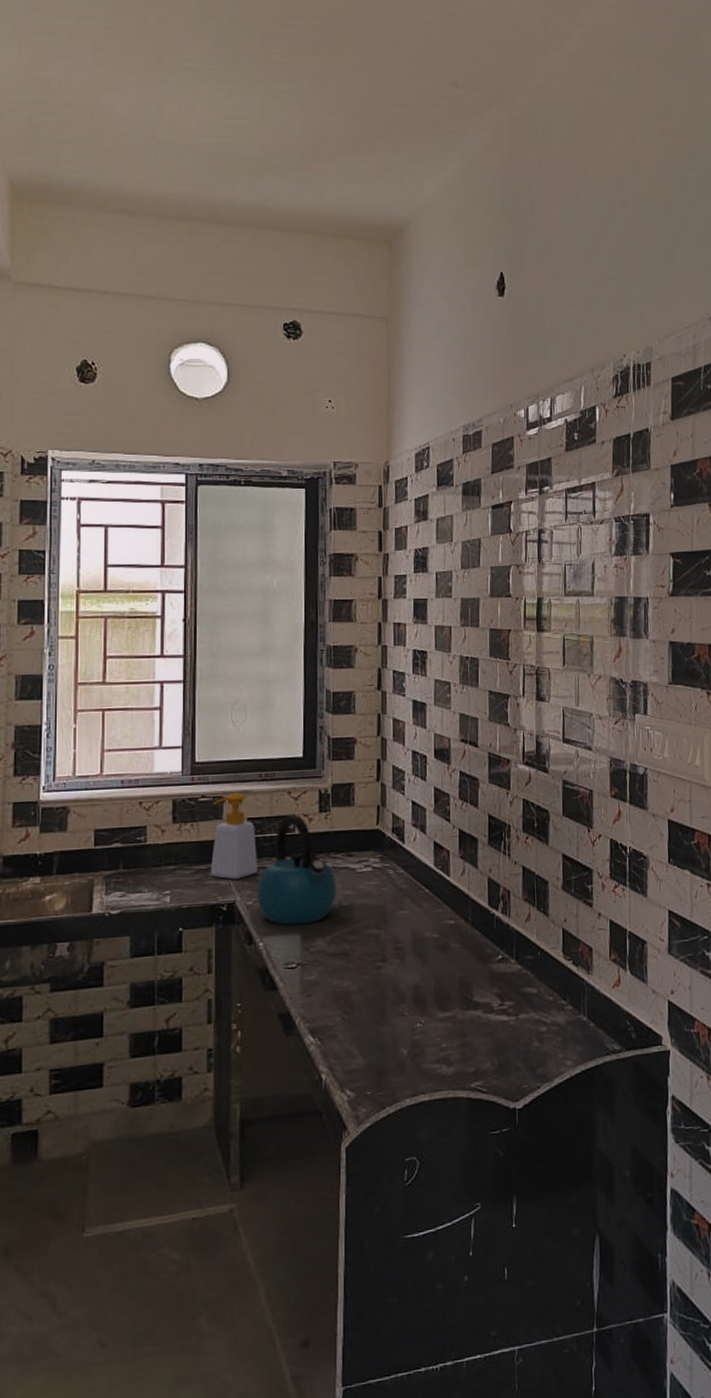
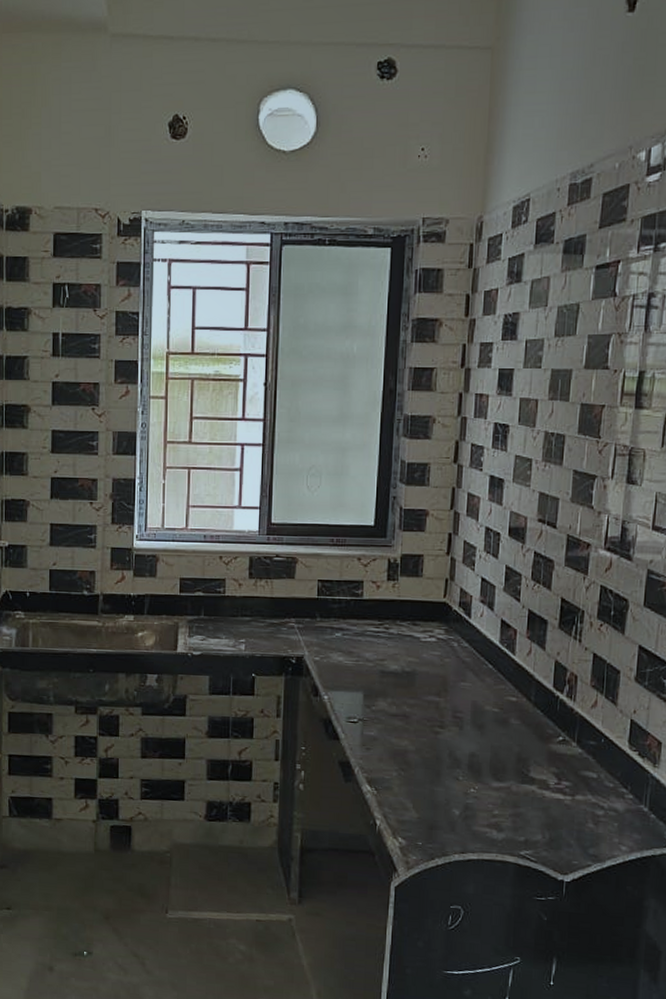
soap bottle: present [210,792,257,879] -> none [282,555,326,636]
kettle: present [256,815,337,926] -> none [323,581,401,685]

